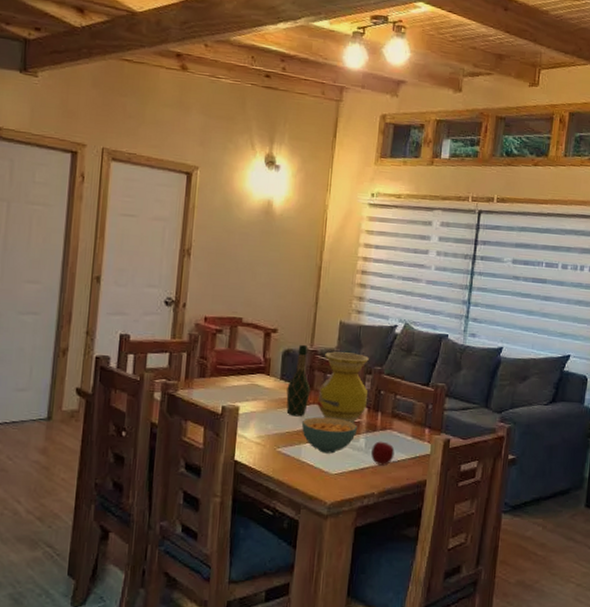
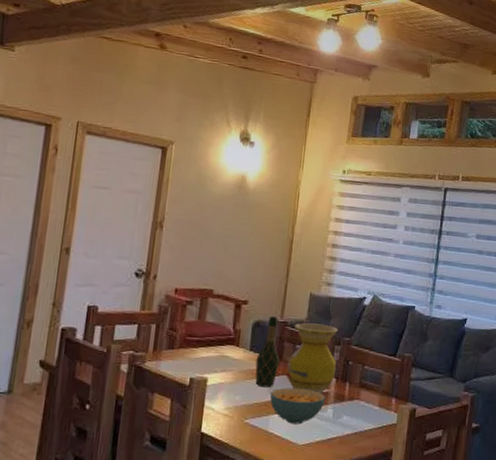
apple: present [371,441,395,466] -> none [338,411,362,436]

